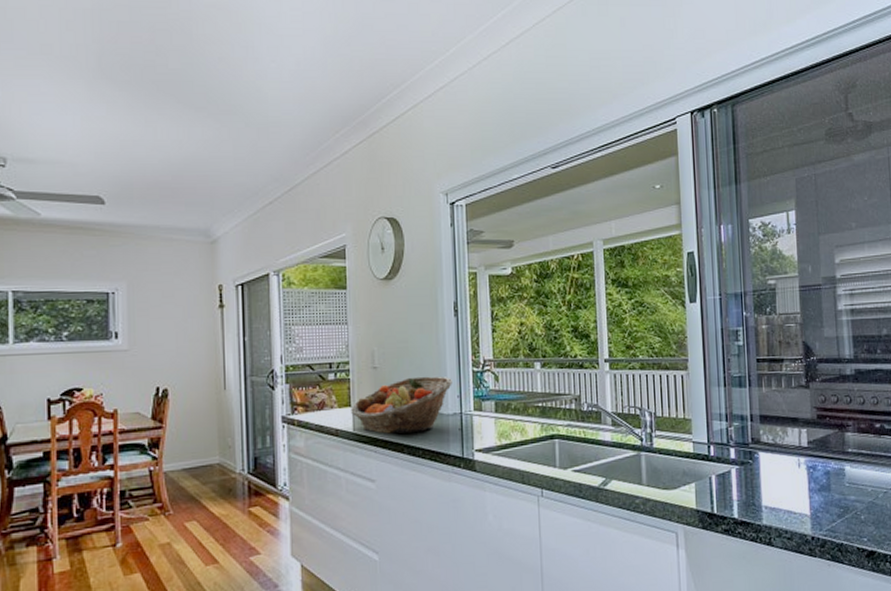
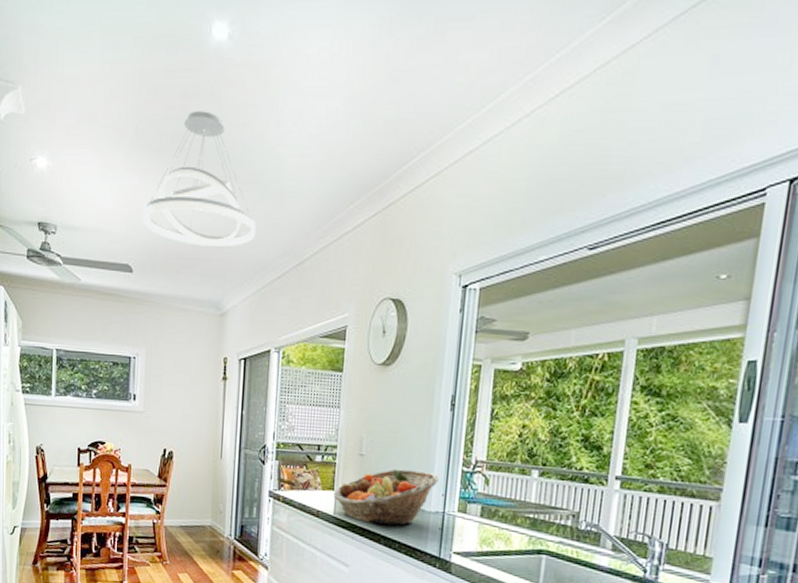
pendant light: none [113,46,243,175] -> present [143,111,257,246]

